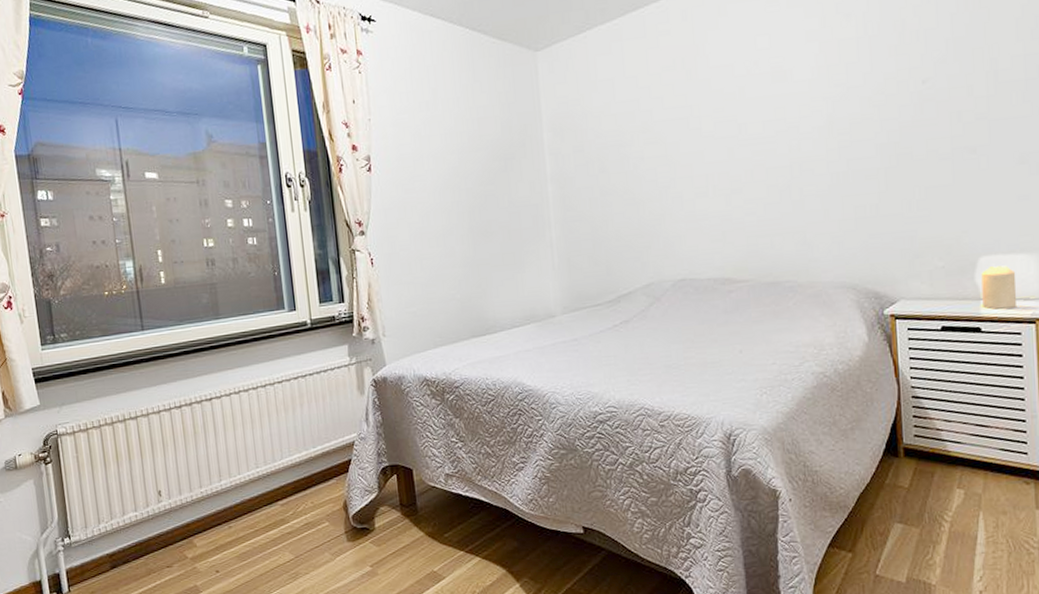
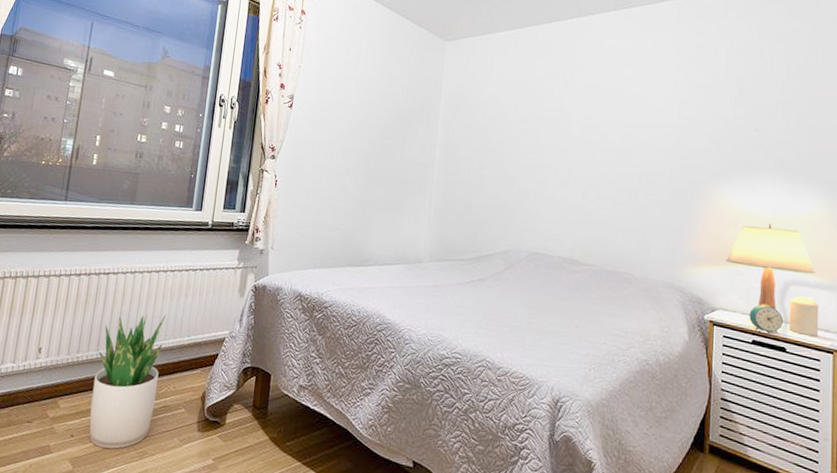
planter: none [220,429,297,578] -> present [88,313,167,449]
table lamp: none [903,190,1010,306] -> present [726,223,816,321]
alarm clock: none [935,283,975,315] -> present [749,304,783,333]

